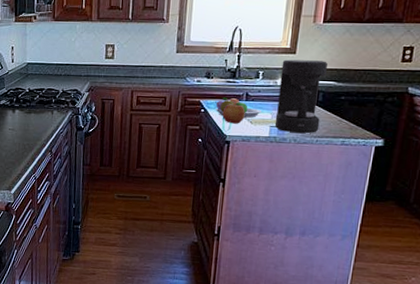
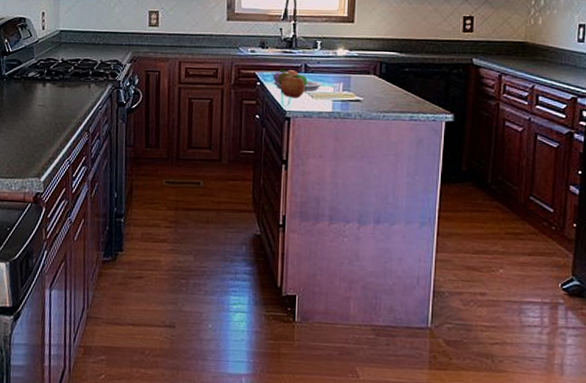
coffee maker: present [274,59,327,133] -> none [337,28,388,108]

